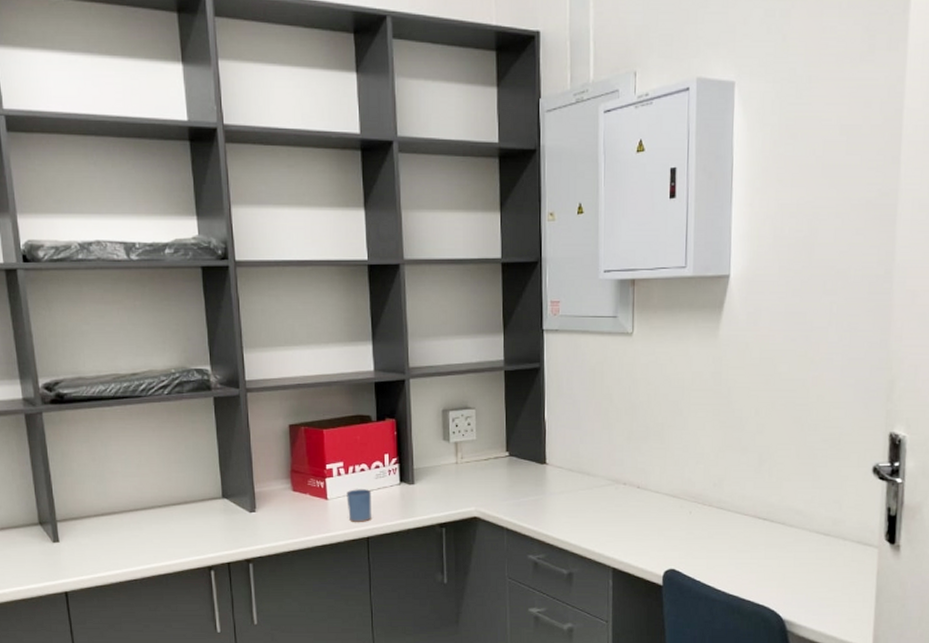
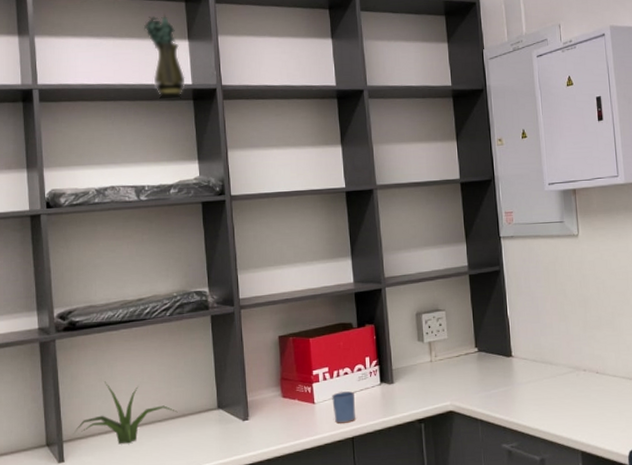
plant: none [68,461,179,528] -> present [74,381,178,445]
vase: none [127,26,180,136] -> present [143,14,185,98]

